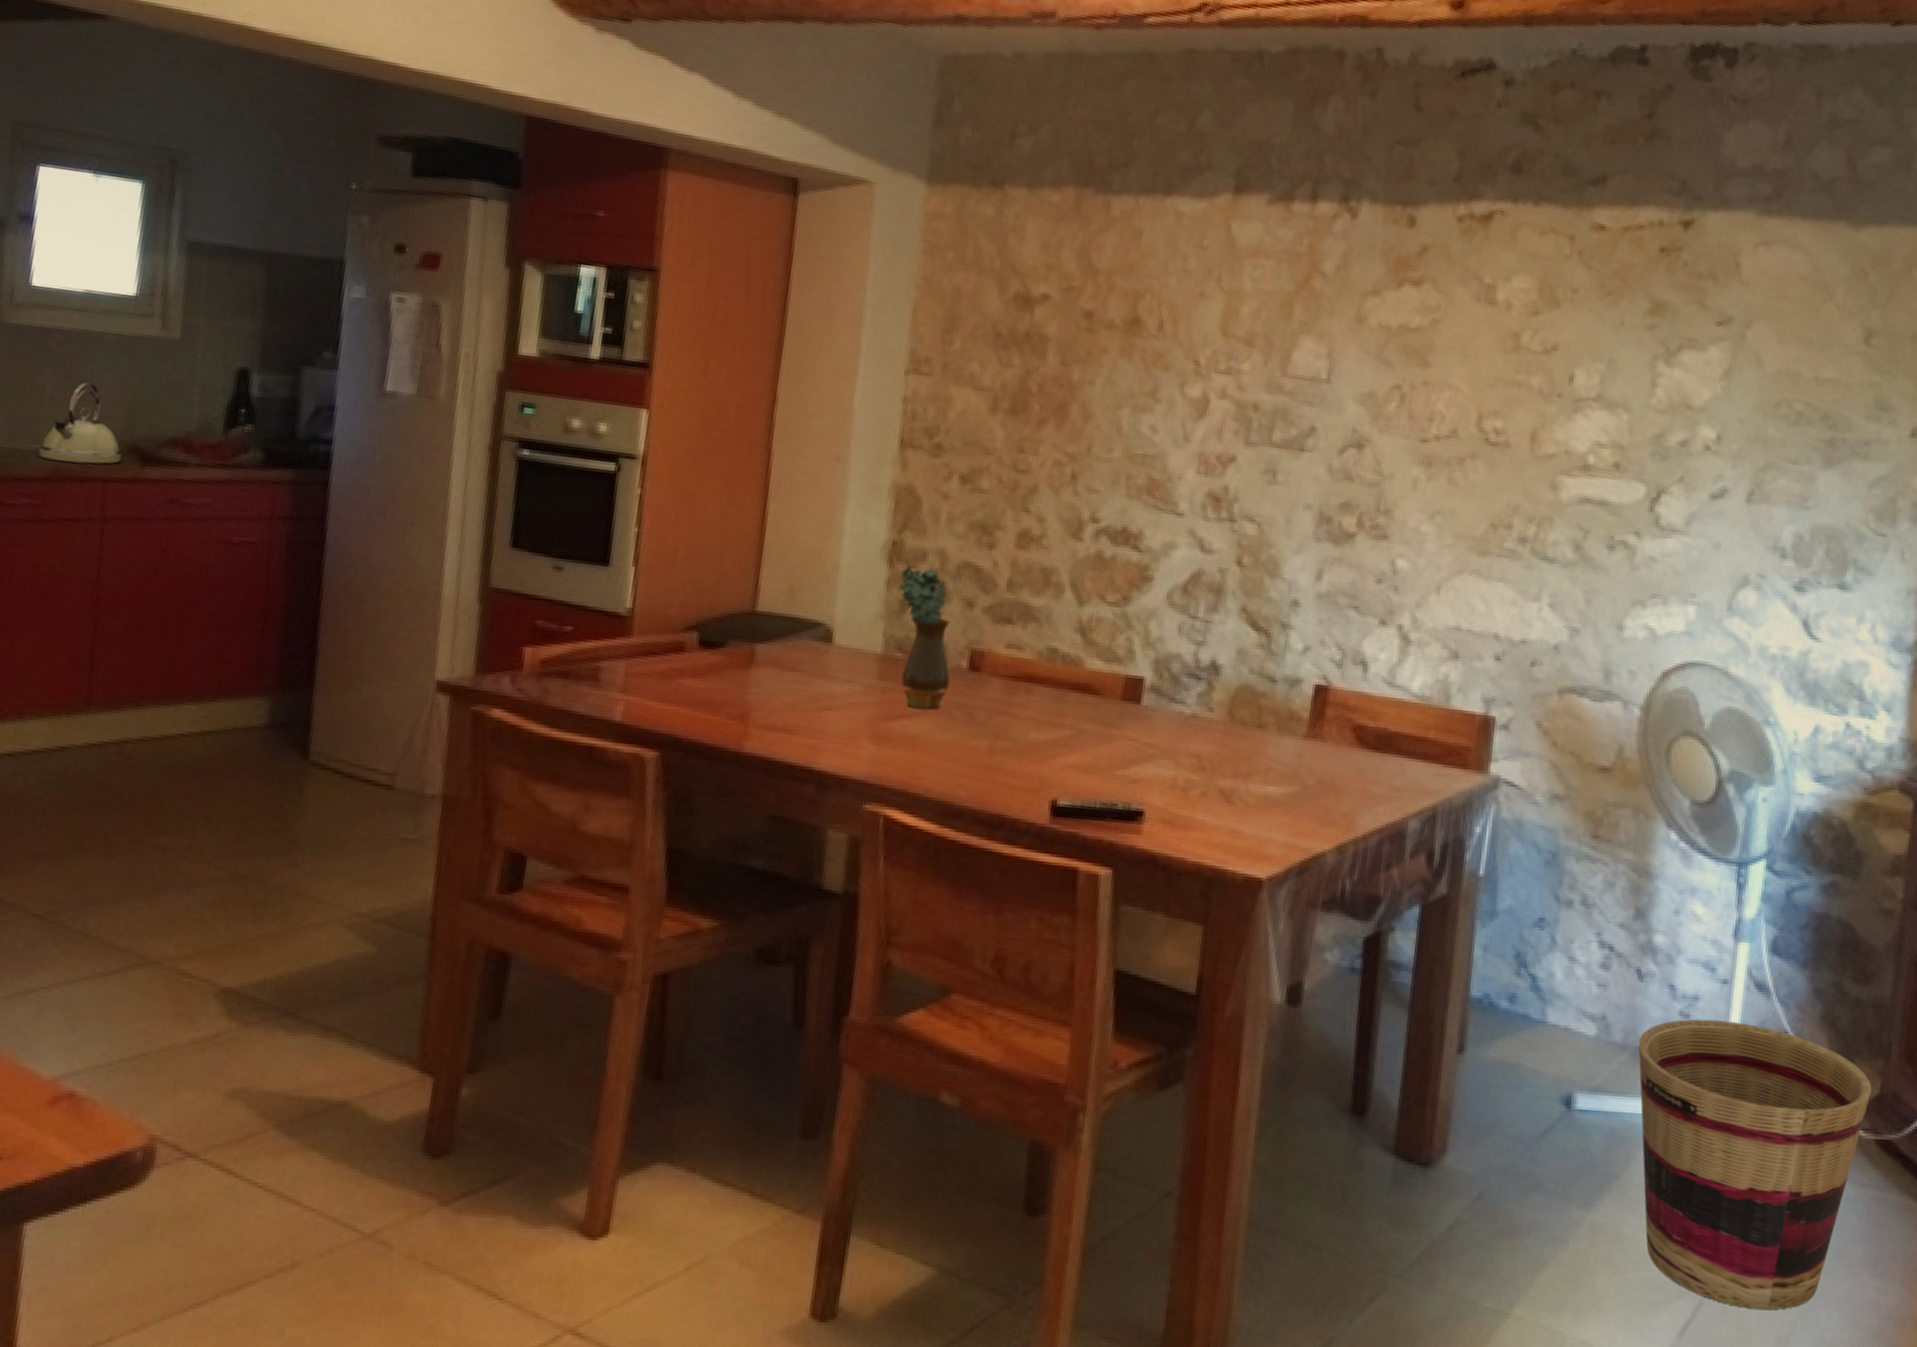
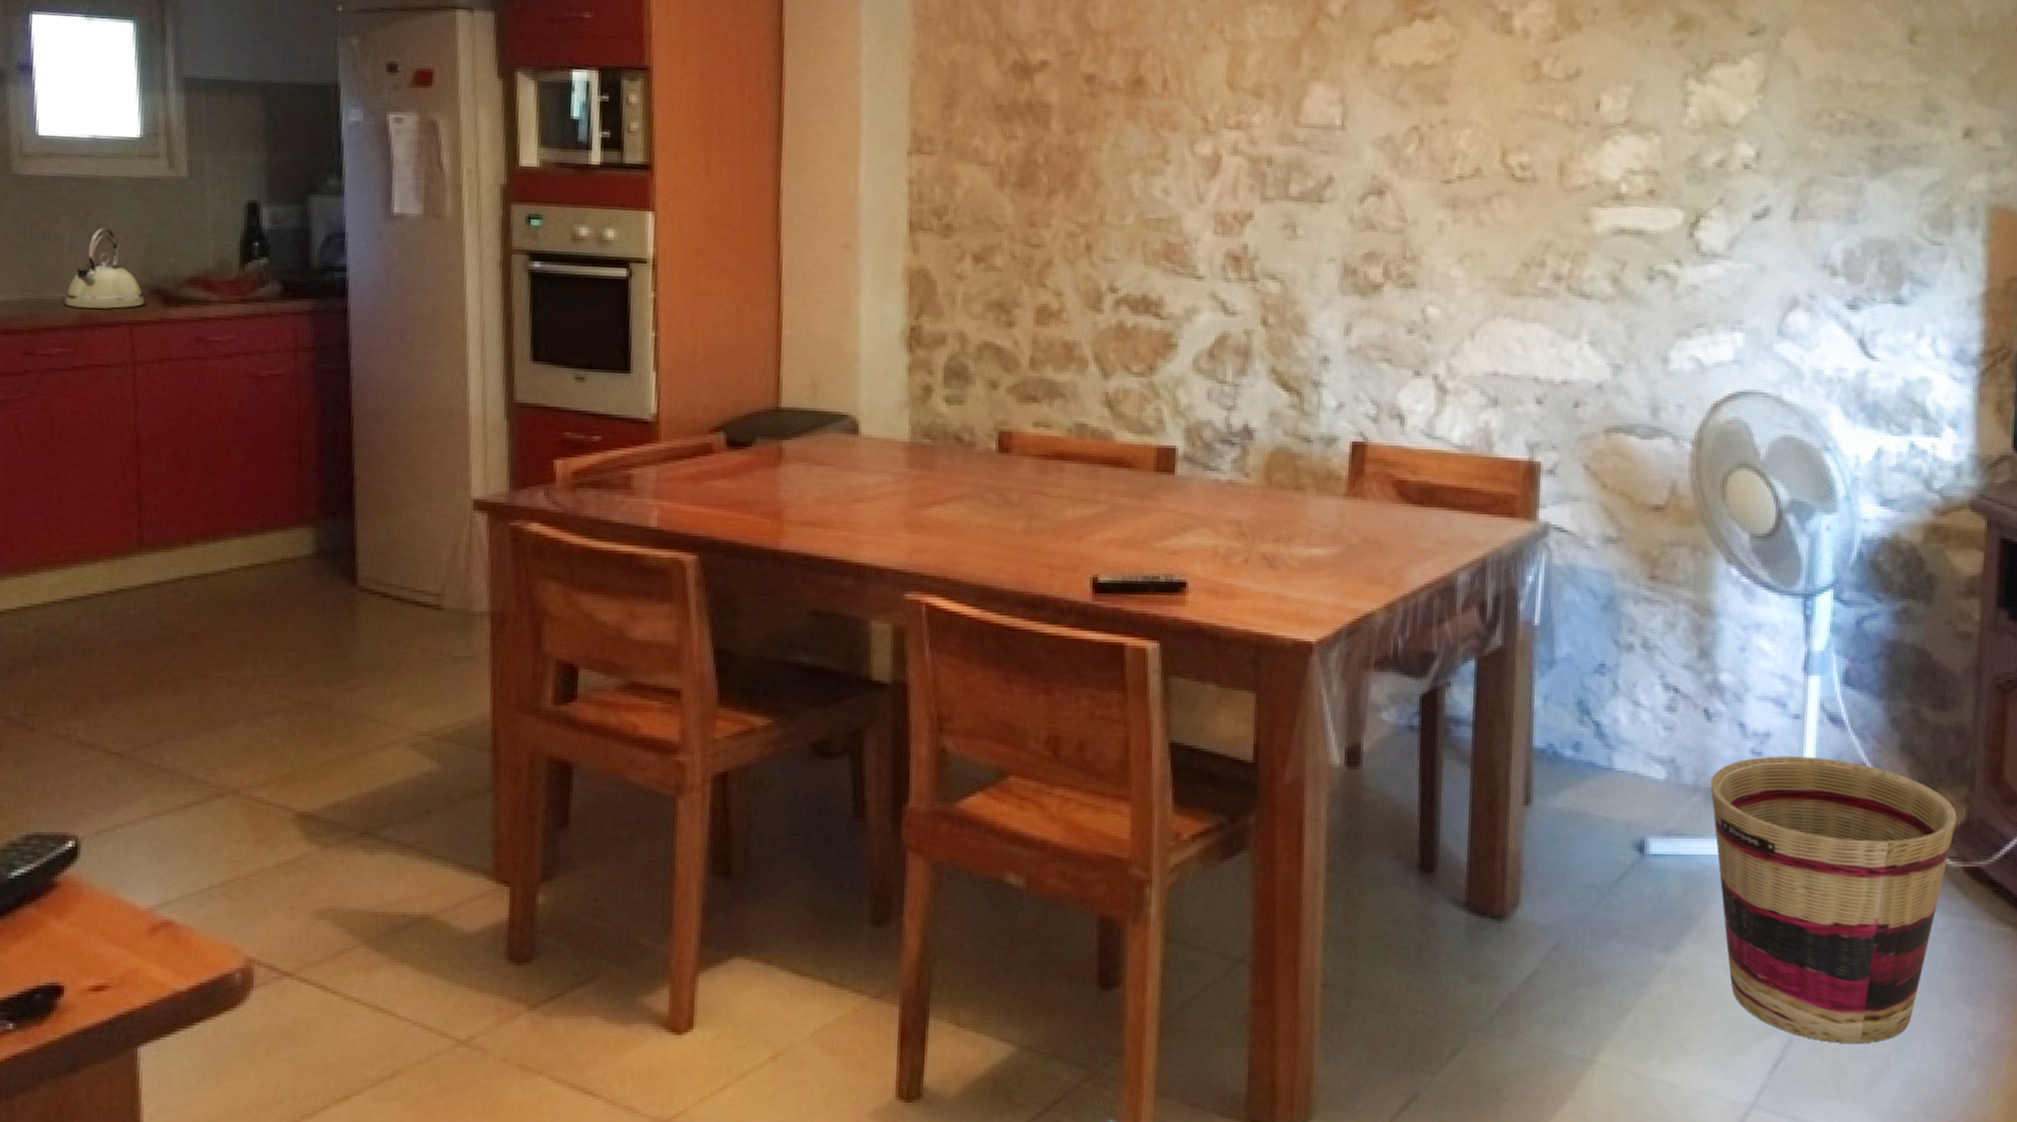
vase: present [897,559,950,709] -> none [919,344,980,495]

